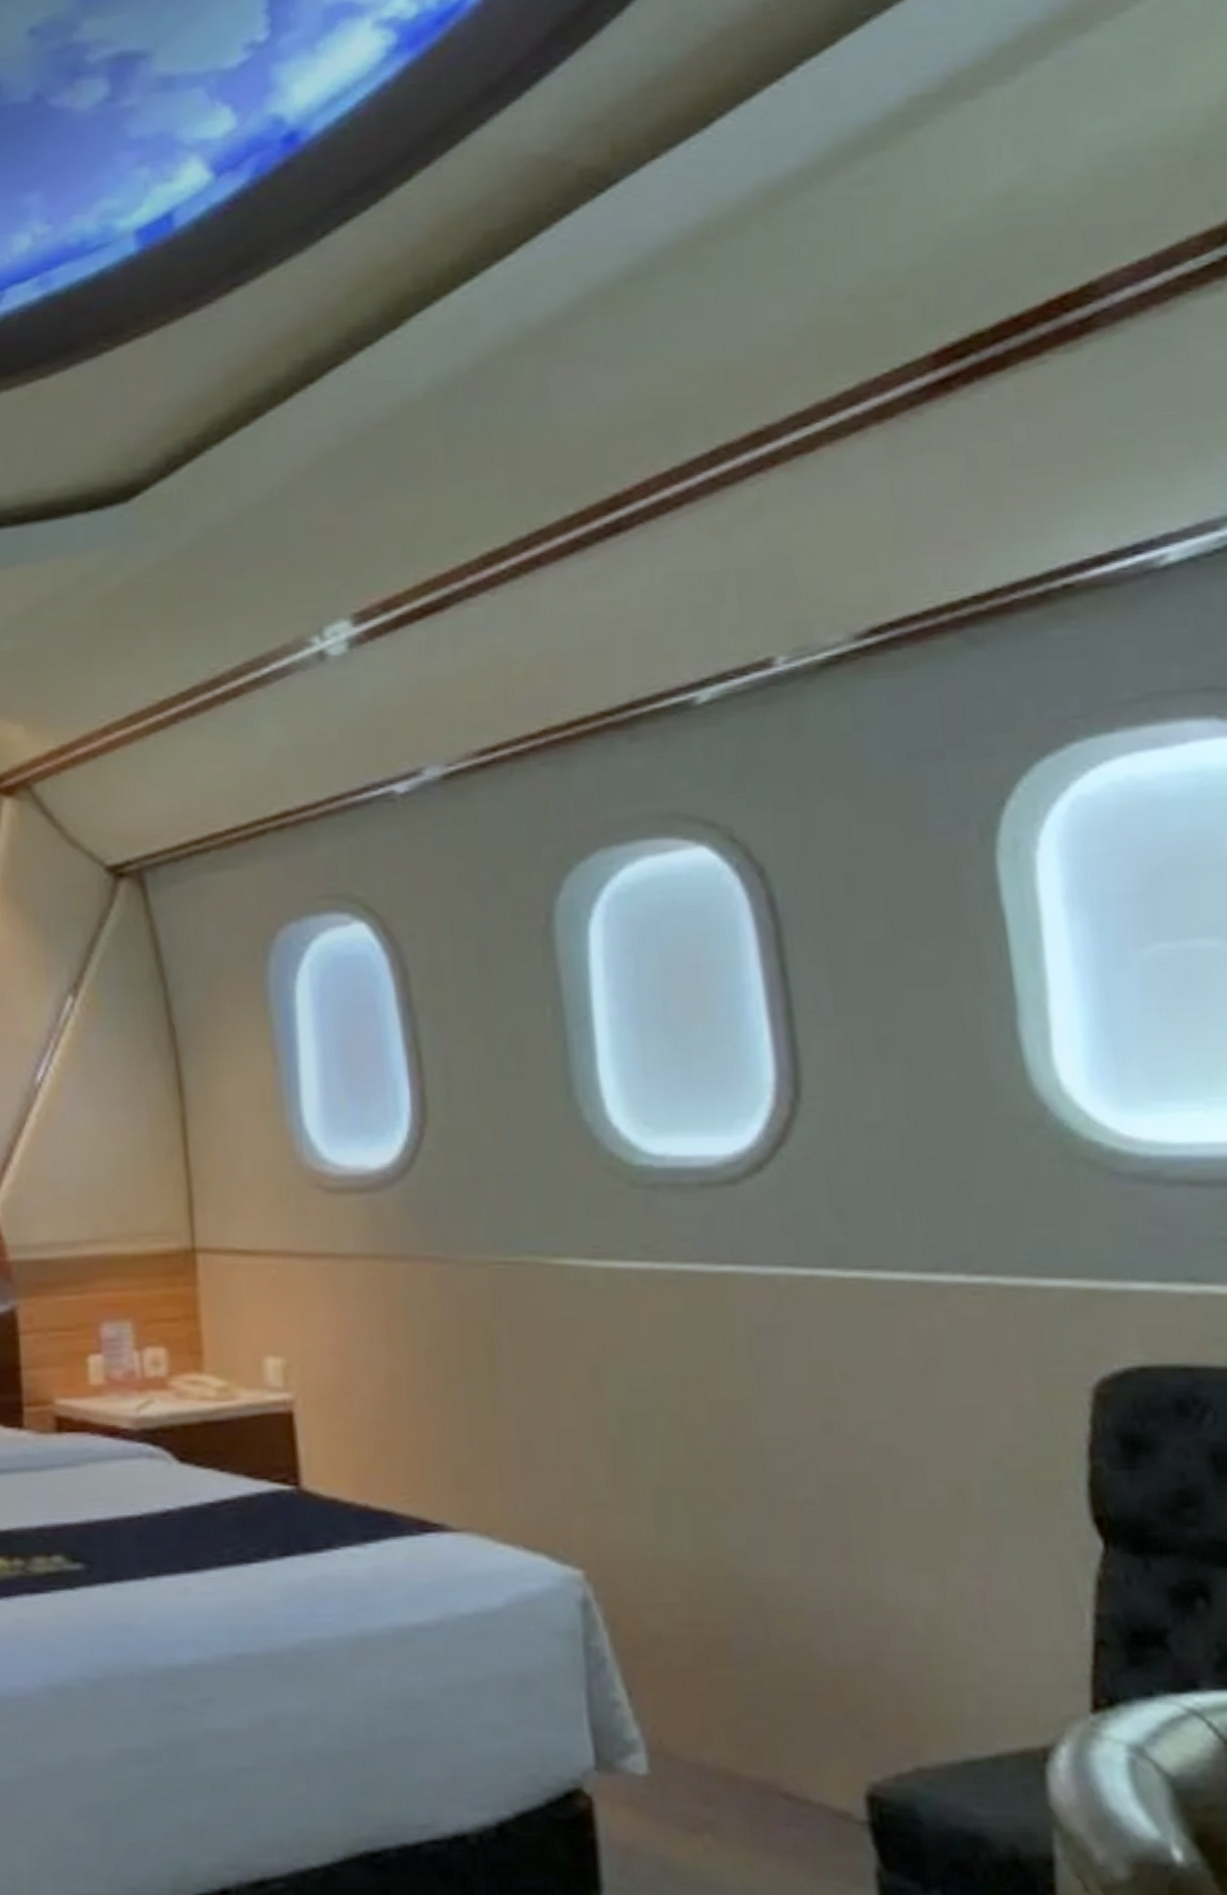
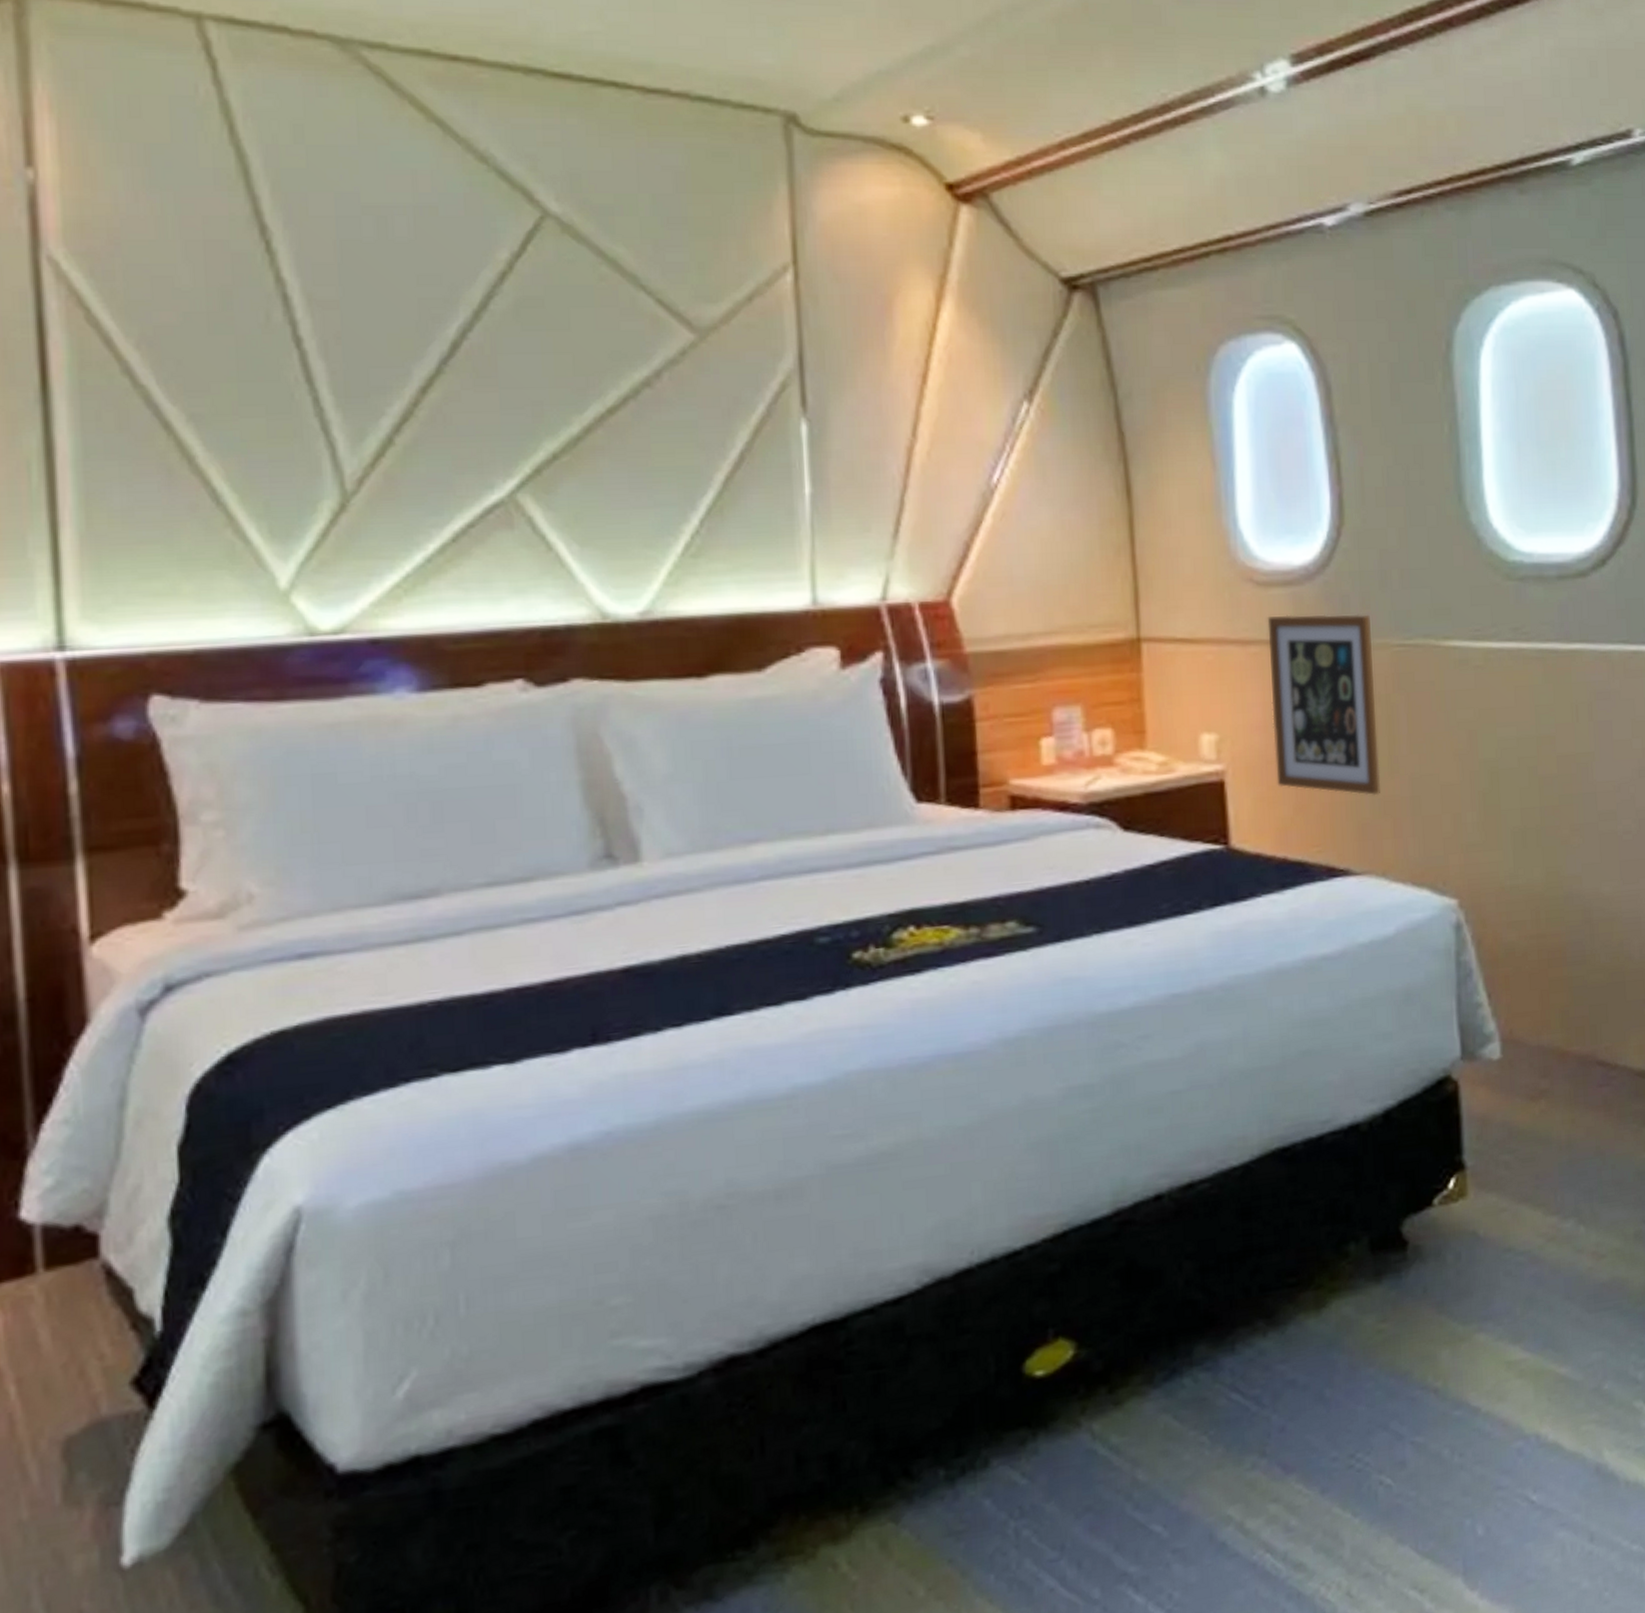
wall art: none [339,1225,481,1438] -> present [1267,614,1380,795]

